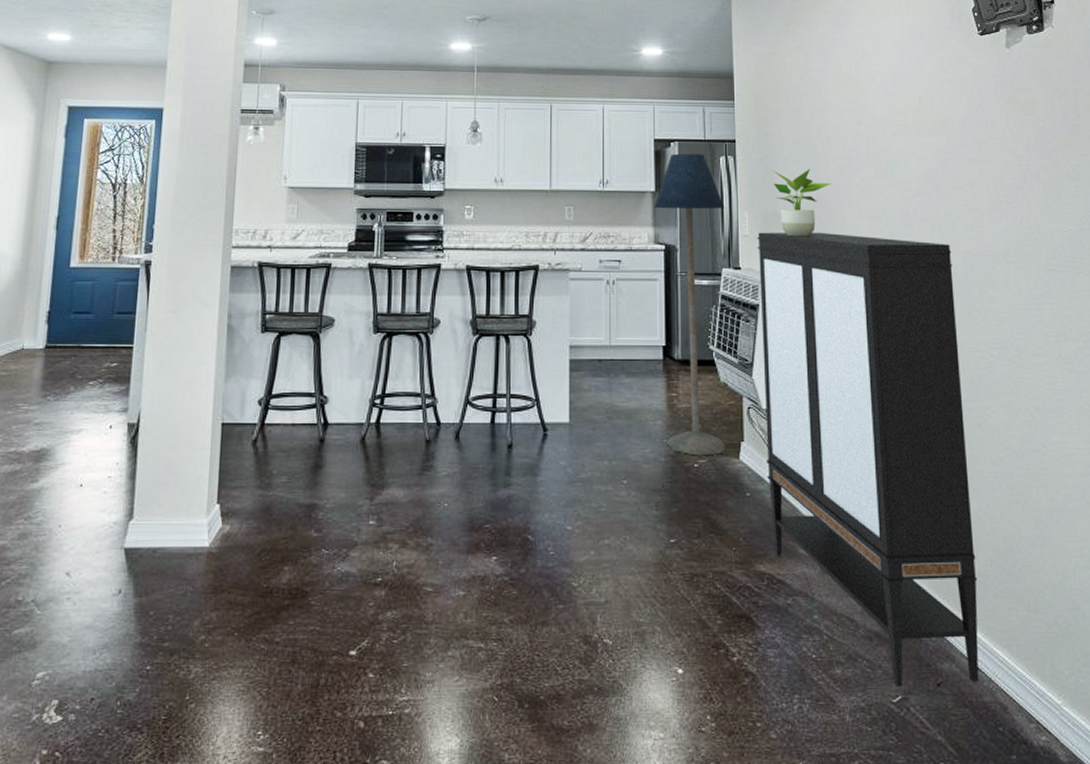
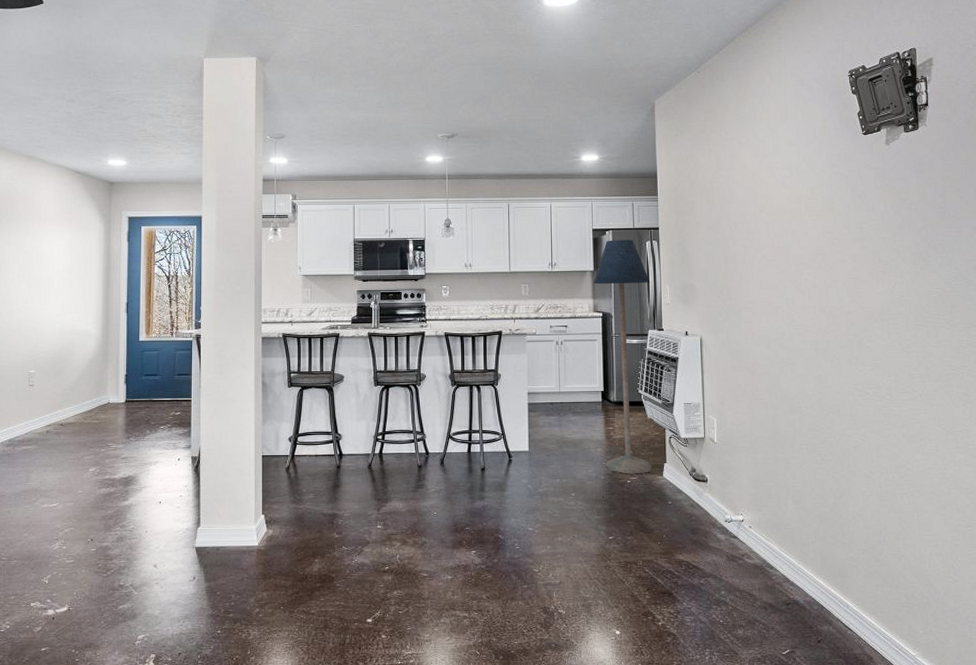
storage cabinet: present [757,232,979,686] -> none [677,299,851,643]
potted plant: present [772,169,832,237] -> none [689,249,738,304]

